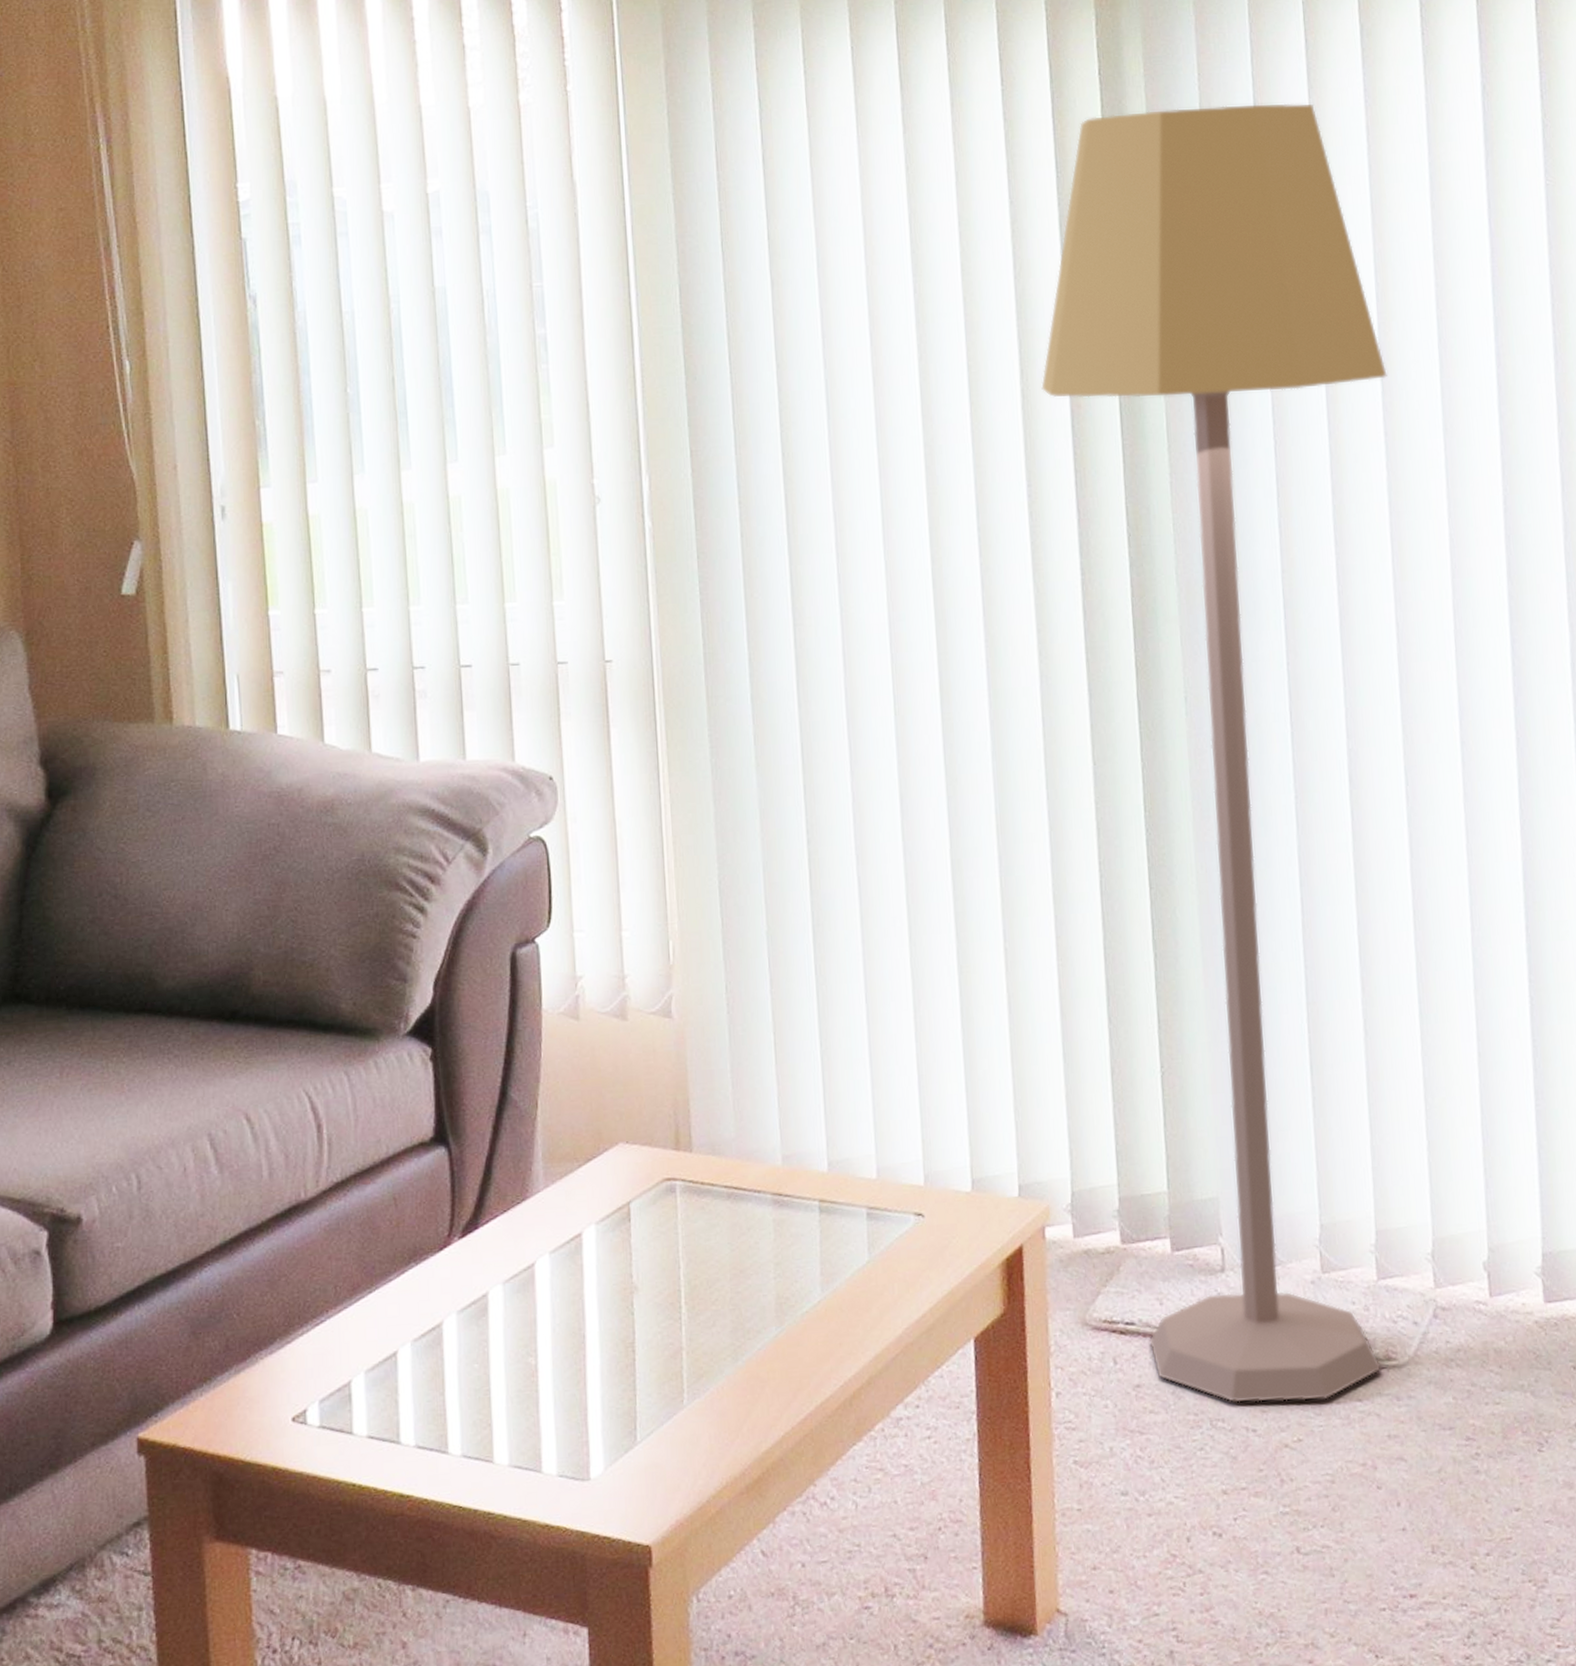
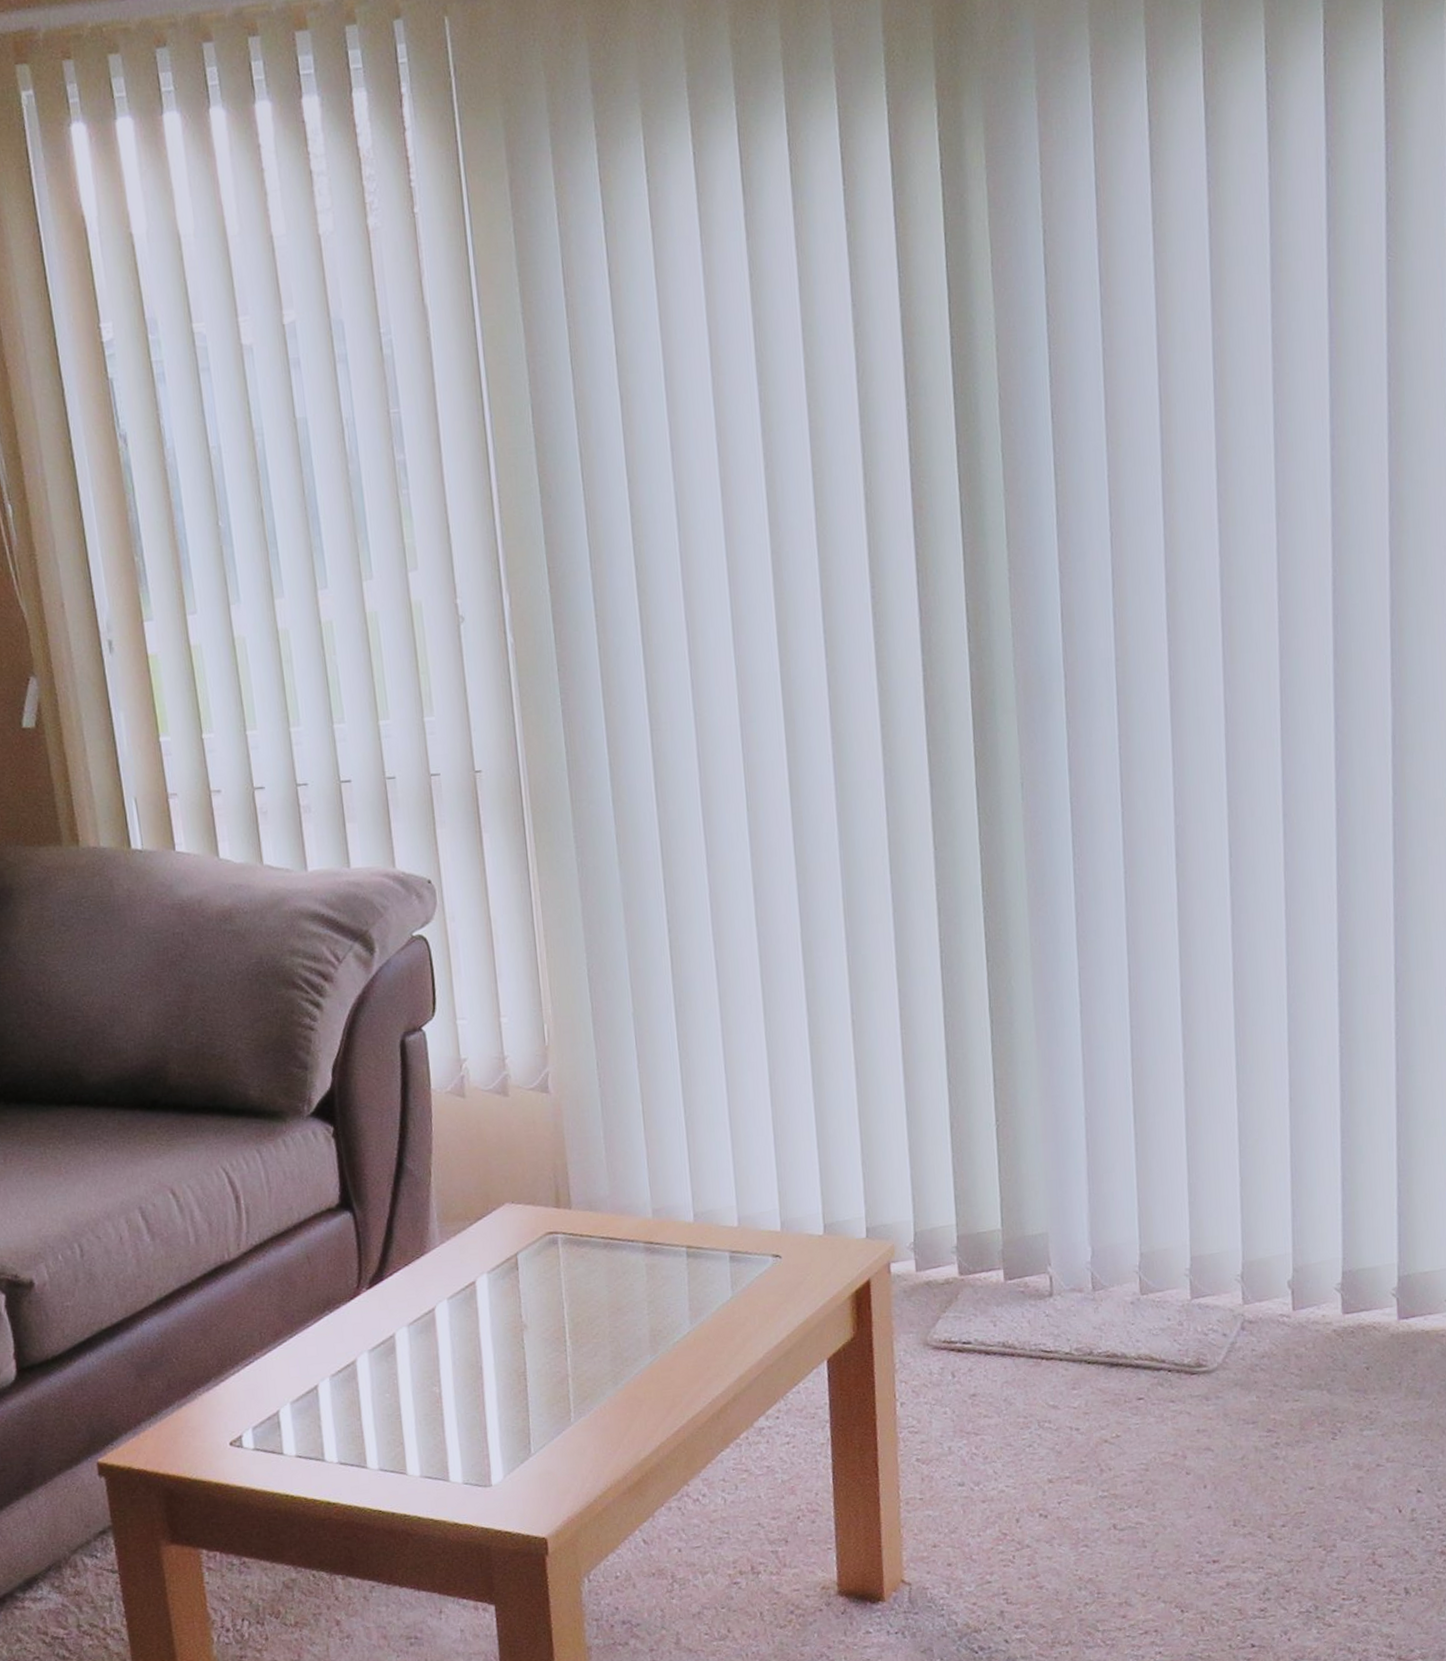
lamp: present [1041,103,1387,1403] -> none [884,188,1223,1407]

